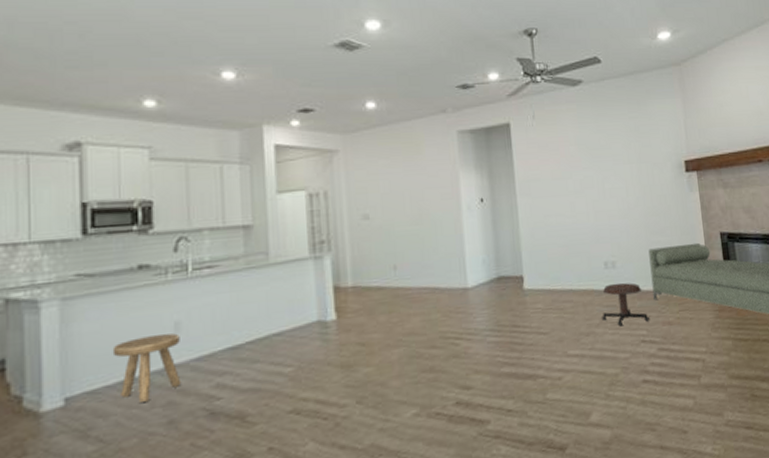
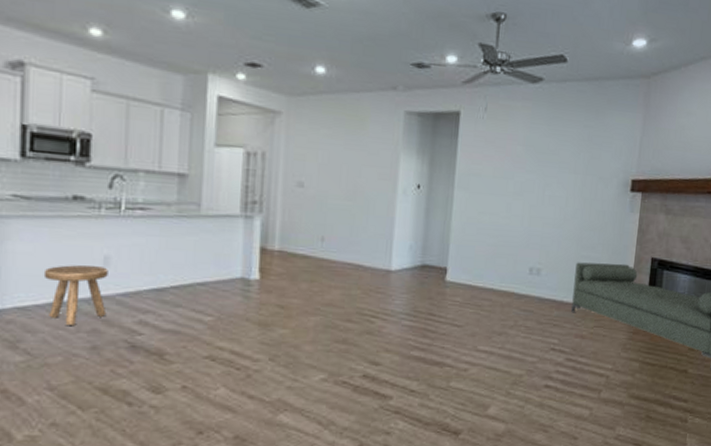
stool: present [601,282,651,327] -> none [516,289,564,332]

